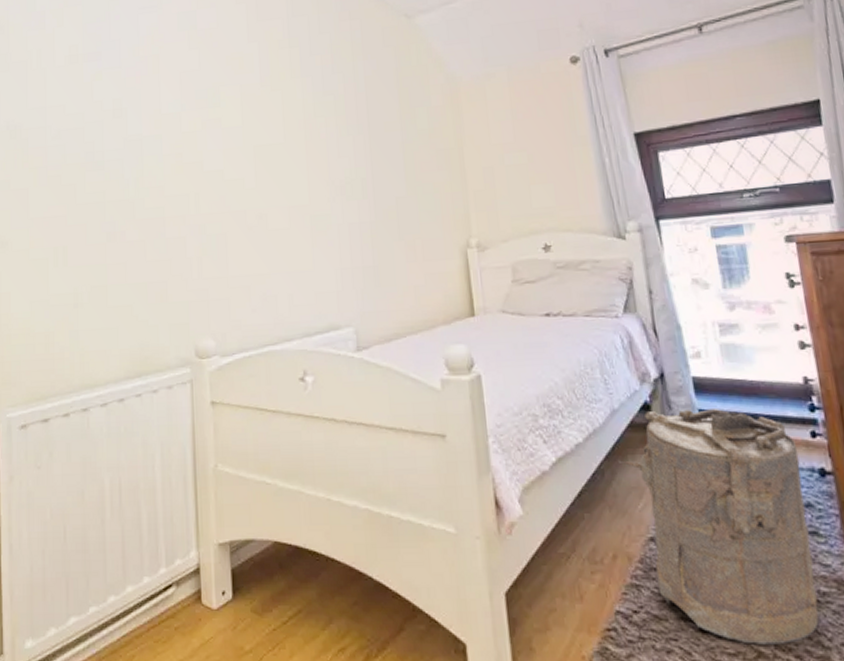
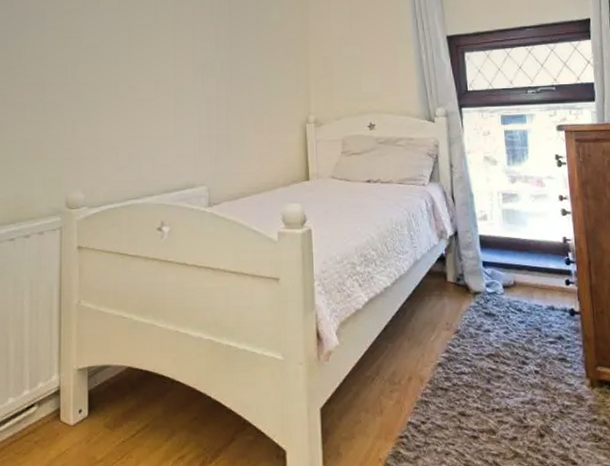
laundry hamper: present [617,409,819,645] -> none [417,261,562,447]

